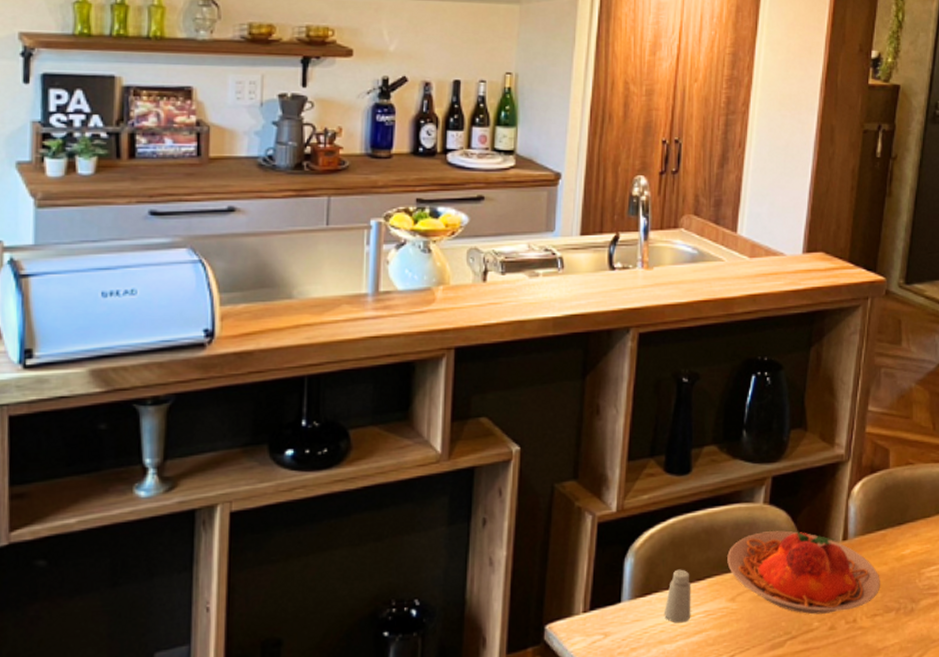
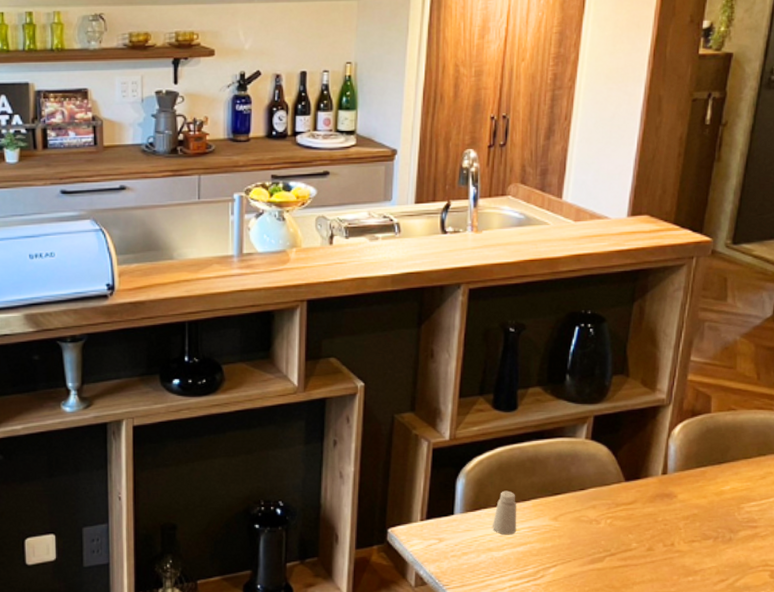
plate: present [727,530,880,615] -> none [550,463,699,537]

